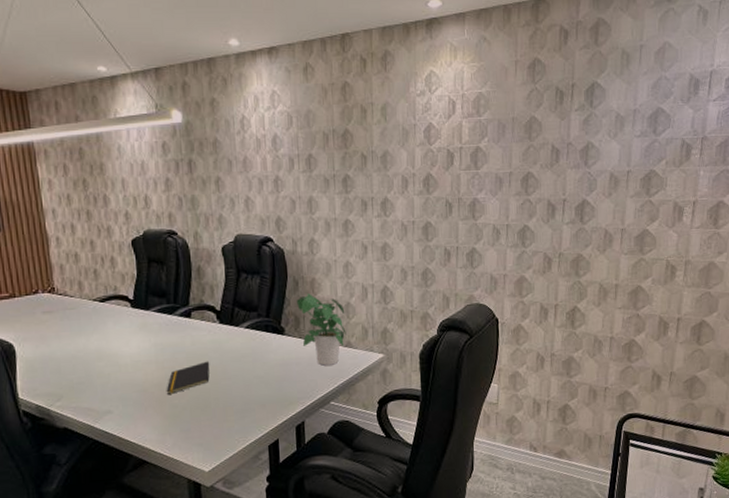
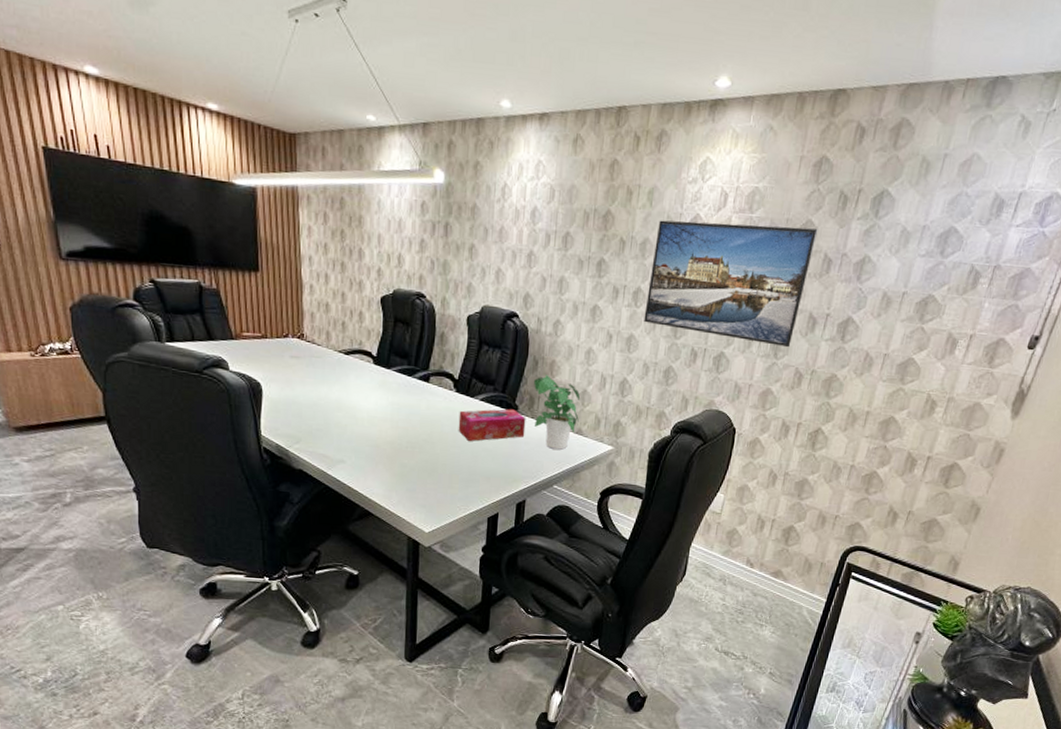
notepad: present [166,361,210,394] -> none [397,427,442,454]
tissue box: none [225,332,295,371] -> present [458,409,526,441]
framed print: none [394,124,542,236] -> present [644,220,818,348]

